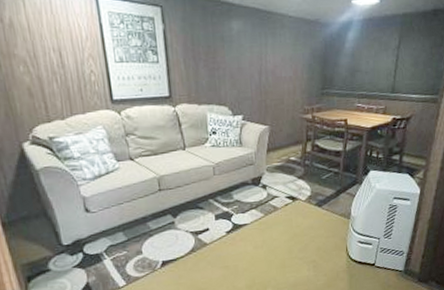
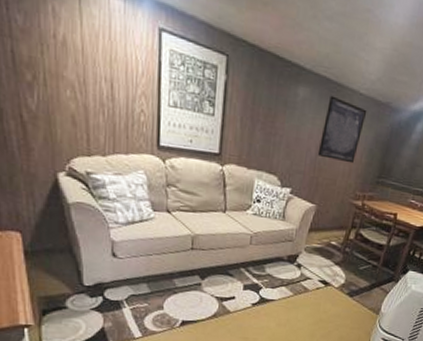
wall art: none [260,23,299,81] -> present [317,95,367,164]

